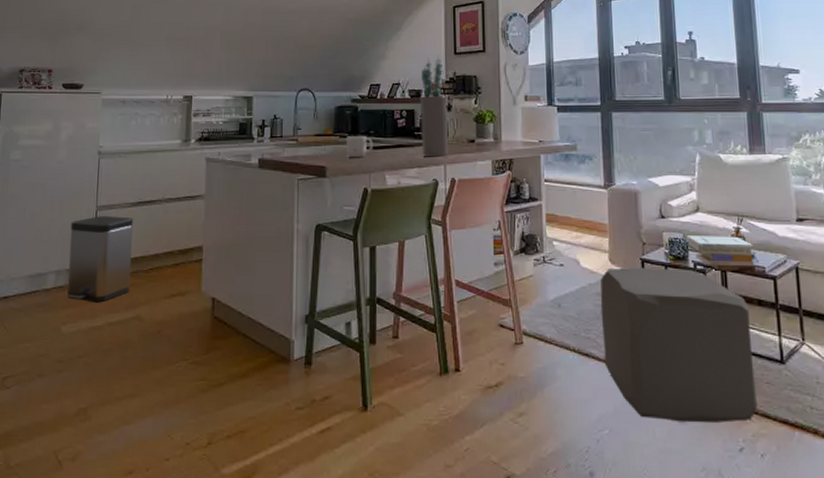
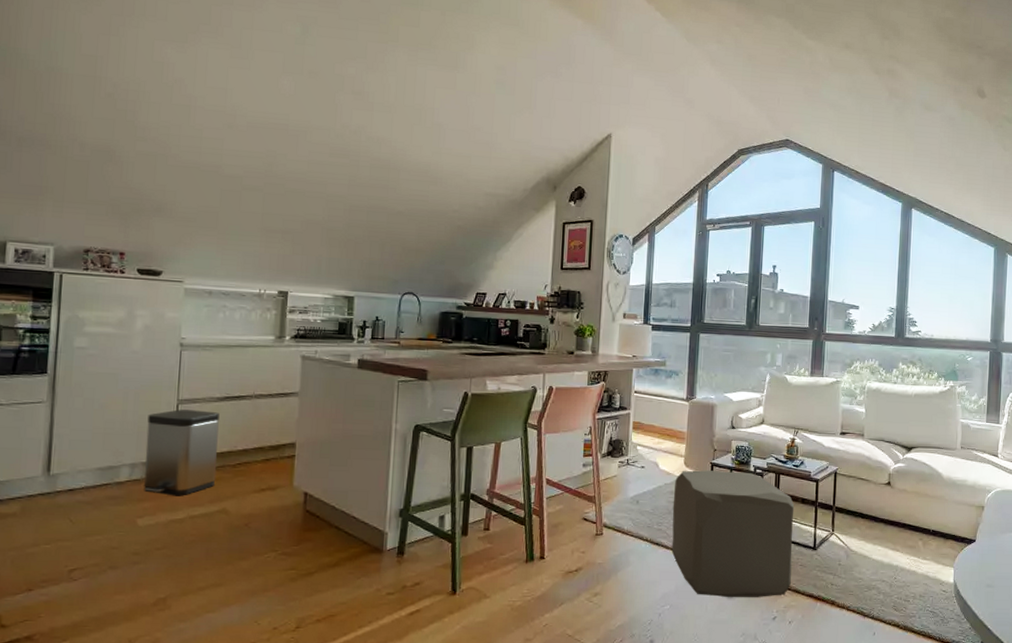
mug: present [345,136,373,158] -> none [448,342,476,363]
vase: present [419,56,449,157] -> none [523,270,551,366]
books: present [686,235,755,272] -> none [750,444,804,476]

